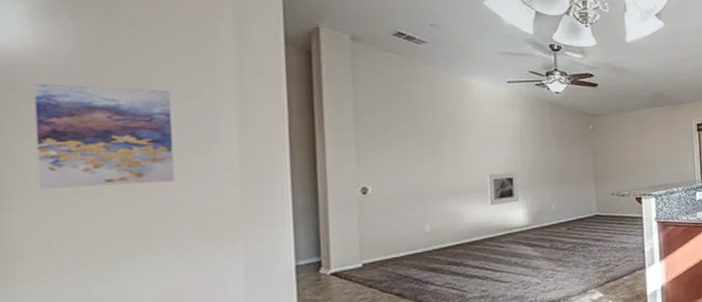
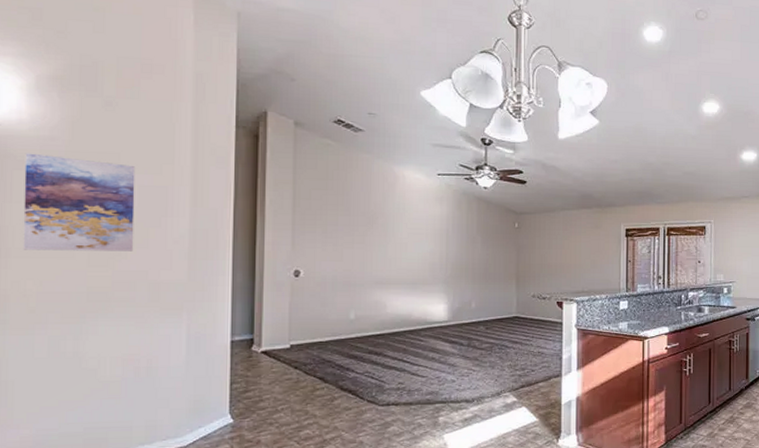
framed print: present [487,172,520,206] -> none [412,266,442,298]

